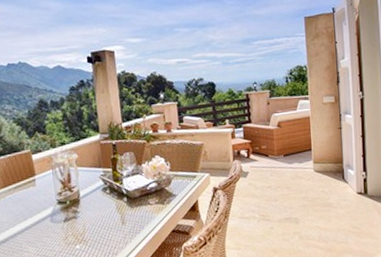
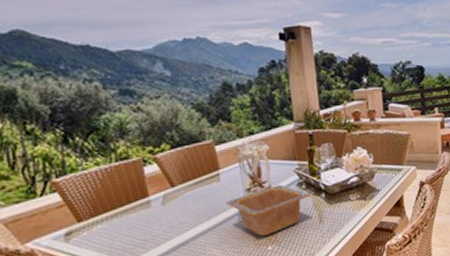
serving bowl: none [41,189,114,236] -> present [226,184,310,237]

